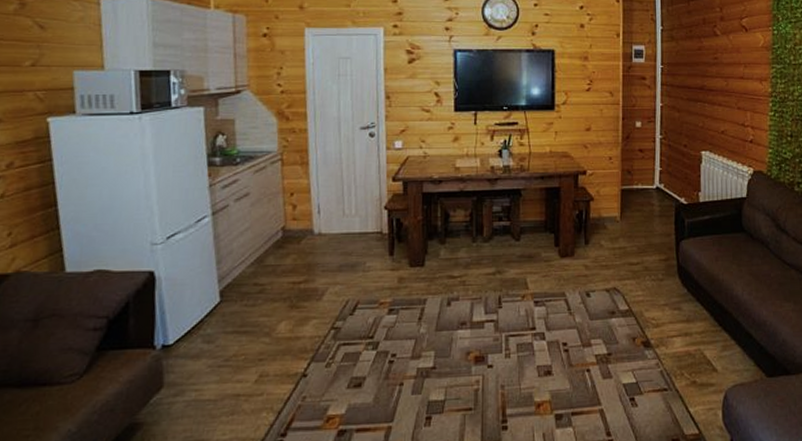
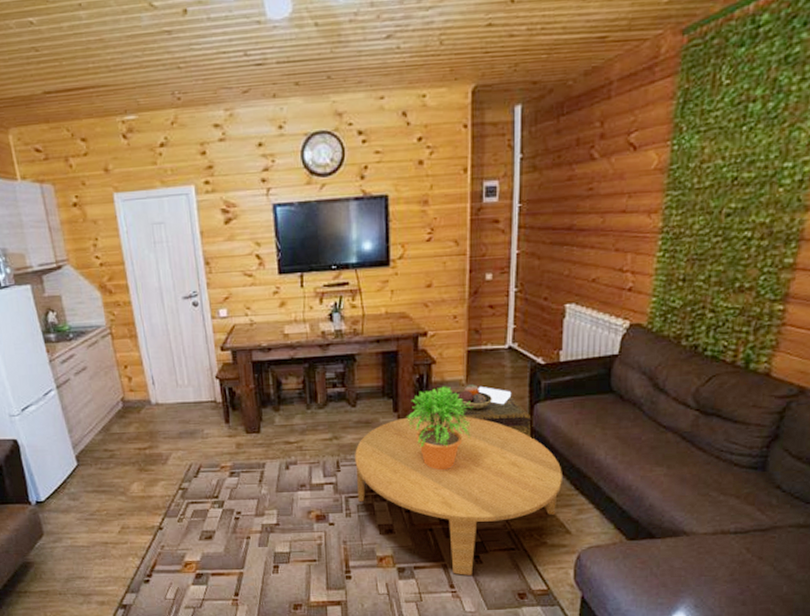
coffee table: none [517,250,707,421] -> present [355,414,562,575]
potted plant: none [567,222,627,306] -> present [407,386,474,470]
side table: none [601,220,681,275] -> present [444,383,534,439]

